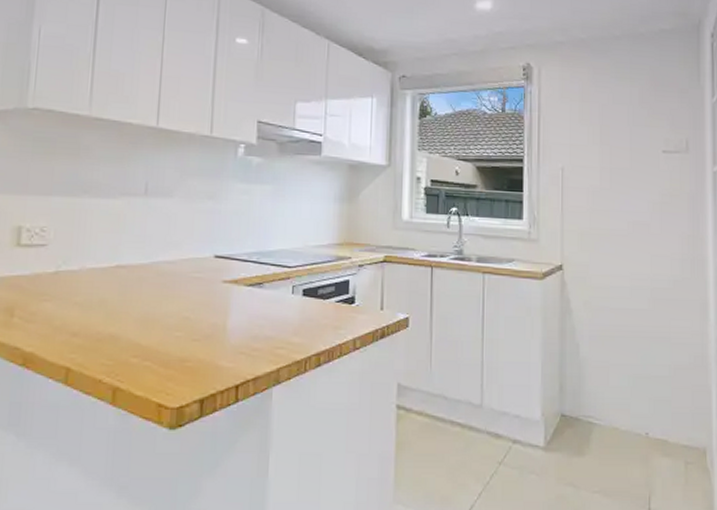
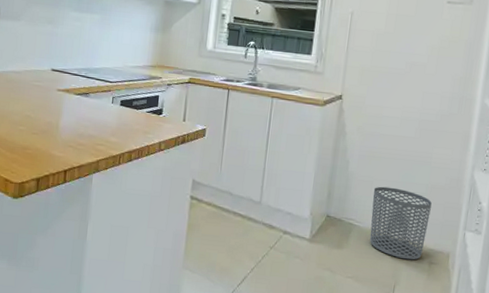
waste bin: none [611,372,678,462] -> present [369,186,432,260]

